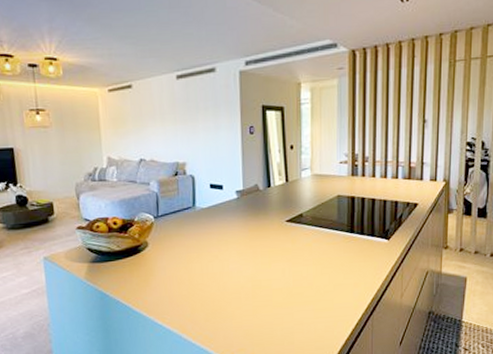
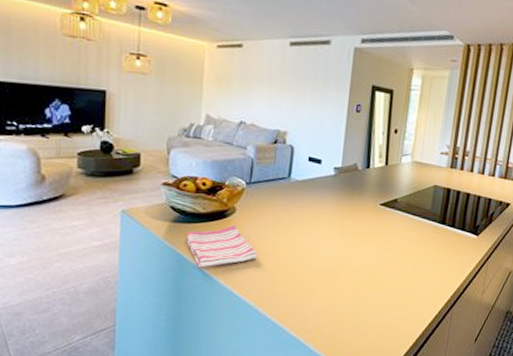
dish towel: none [106,258,174,303] -> present [186,224,257,268]

